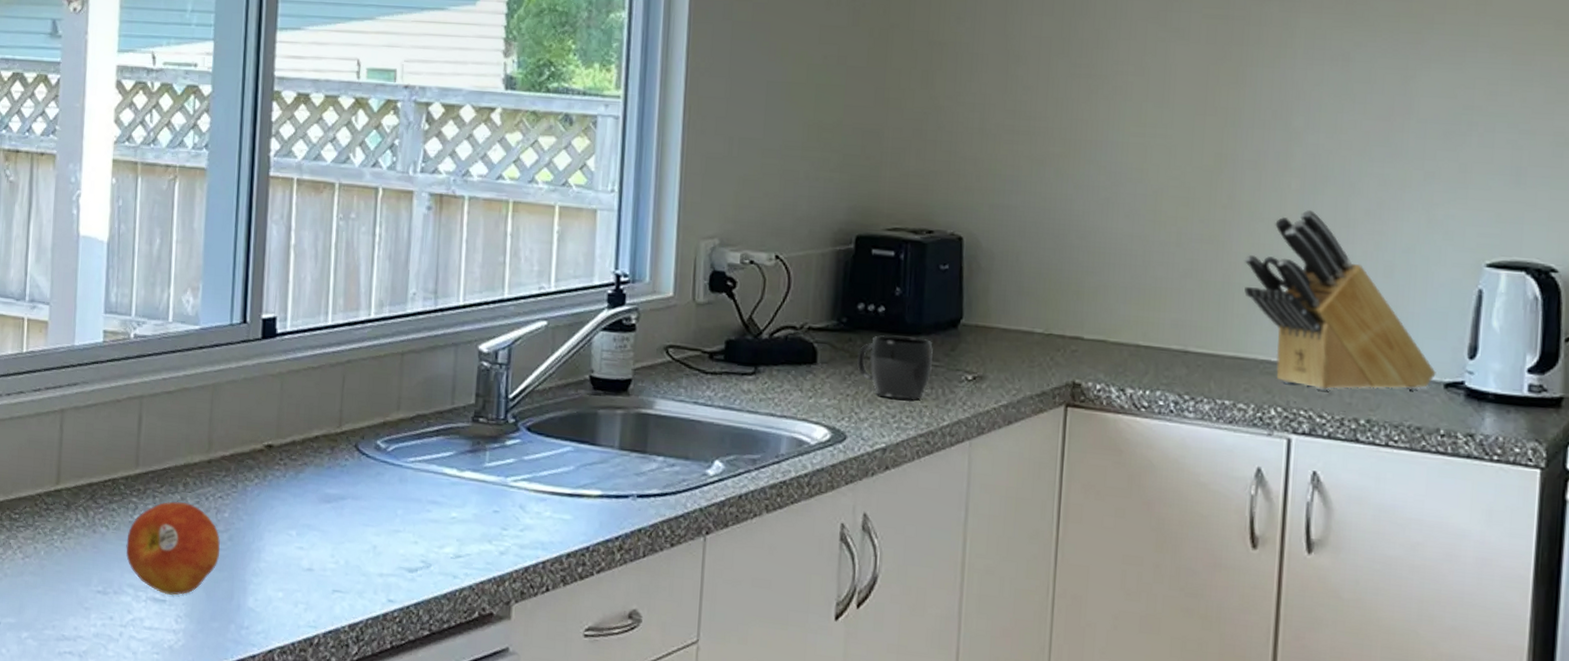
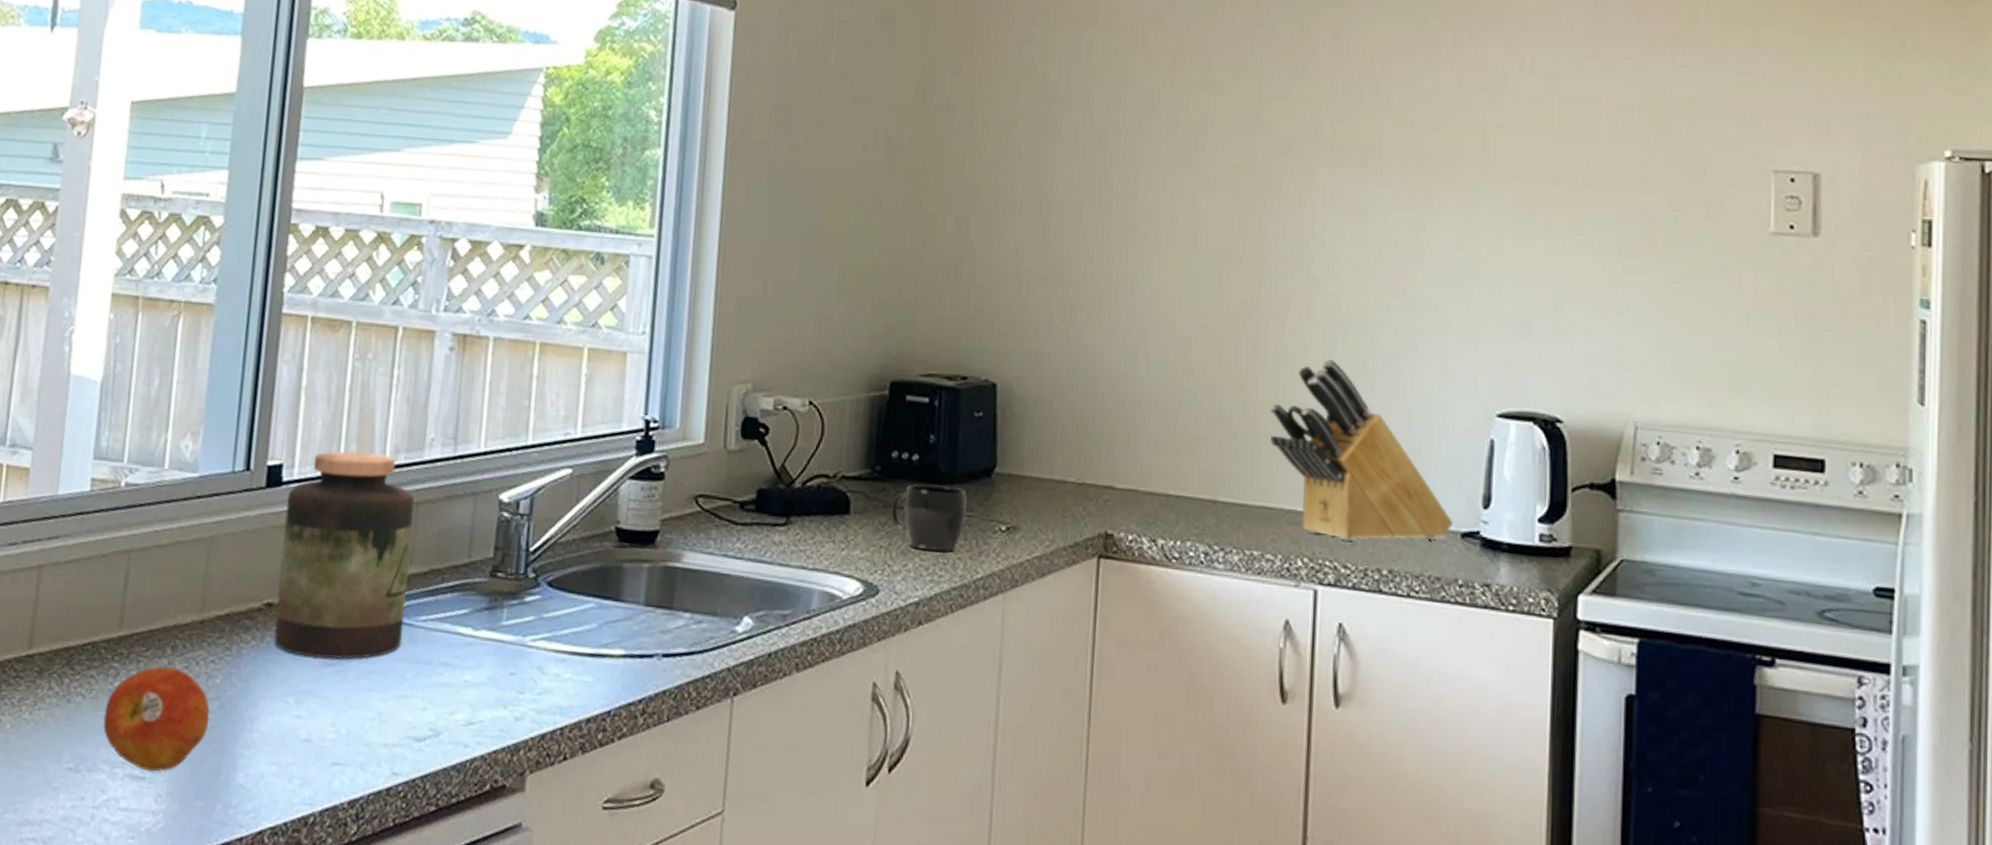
jar: none [274,305,400,497] -> present [273,451,415,660]

